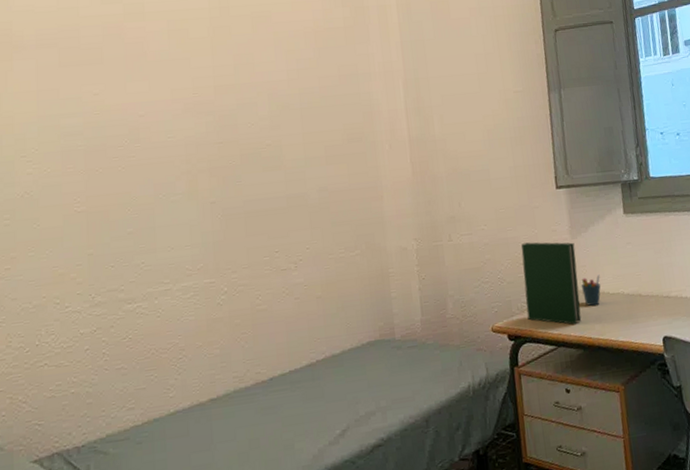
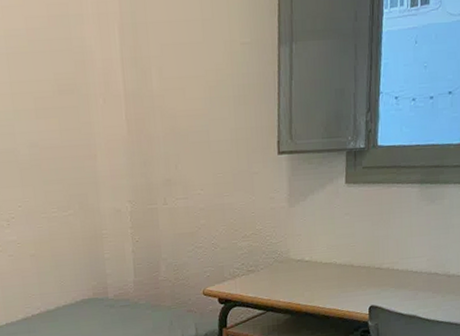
hardback book: present [521,242,582,325] -> none [237,209,292,292]
pen holder: present [582,274,601,306] -> none [295,244,315,275]

